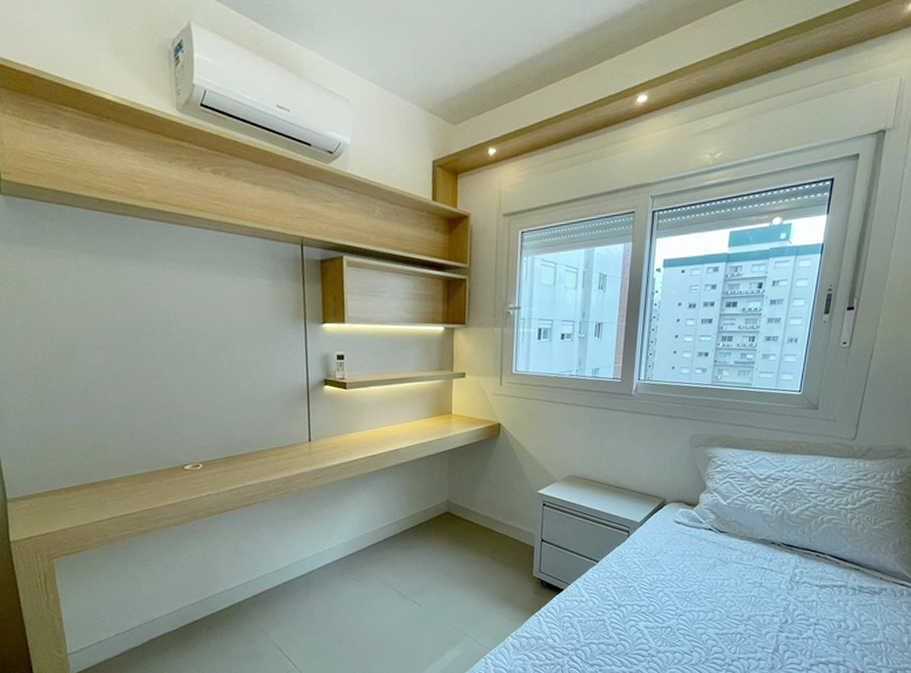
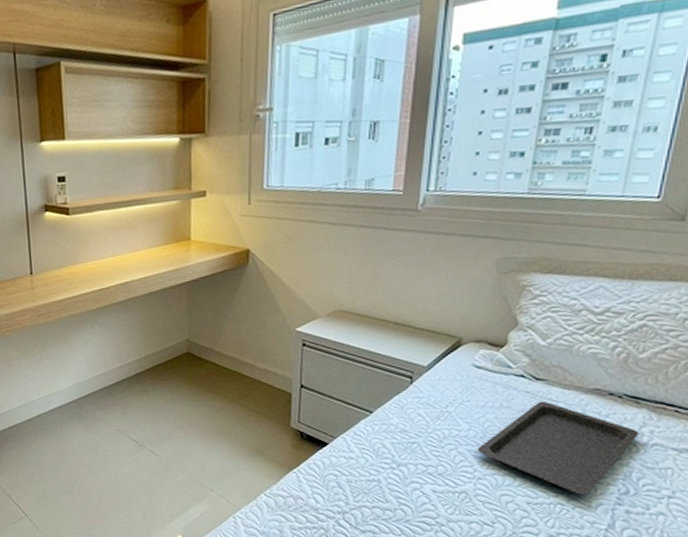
serving tray: none [678,549,793,625] -> present [477,401,639,495]

